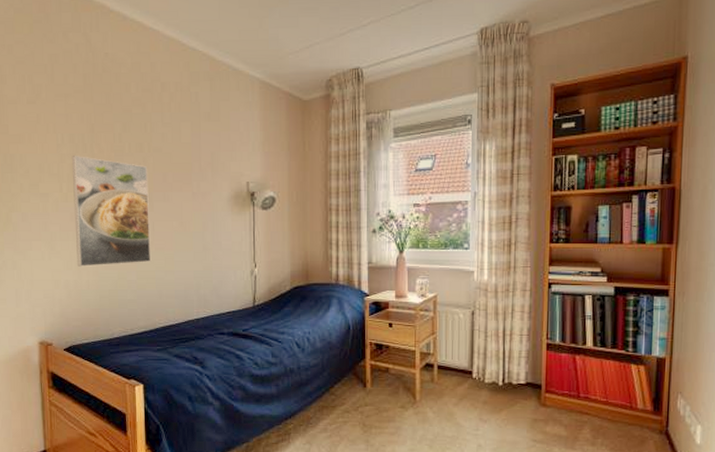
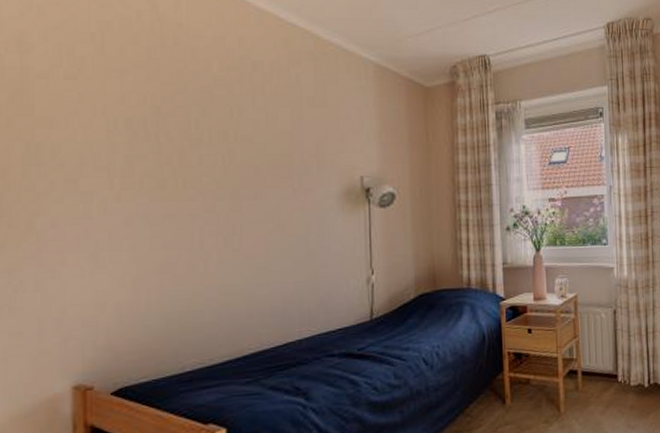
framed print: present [71,156,151,267] -> none [127,145,238,284]

